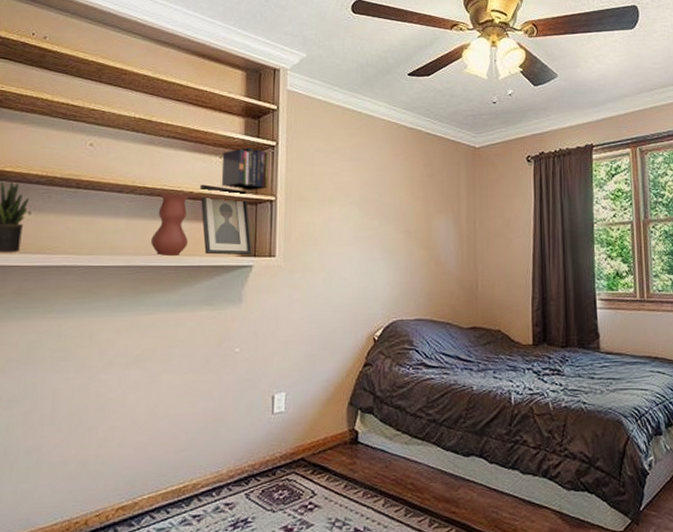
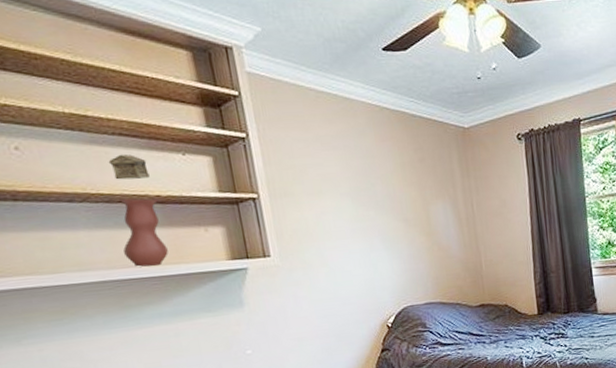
decorative box: none [158,154,189,176] -> present [108,154,150,180]
picture frame: present [199,184,252,256] -> none [166,186,244,261]
books: present [221,147,269,191] -> none [184,141,247,190]

